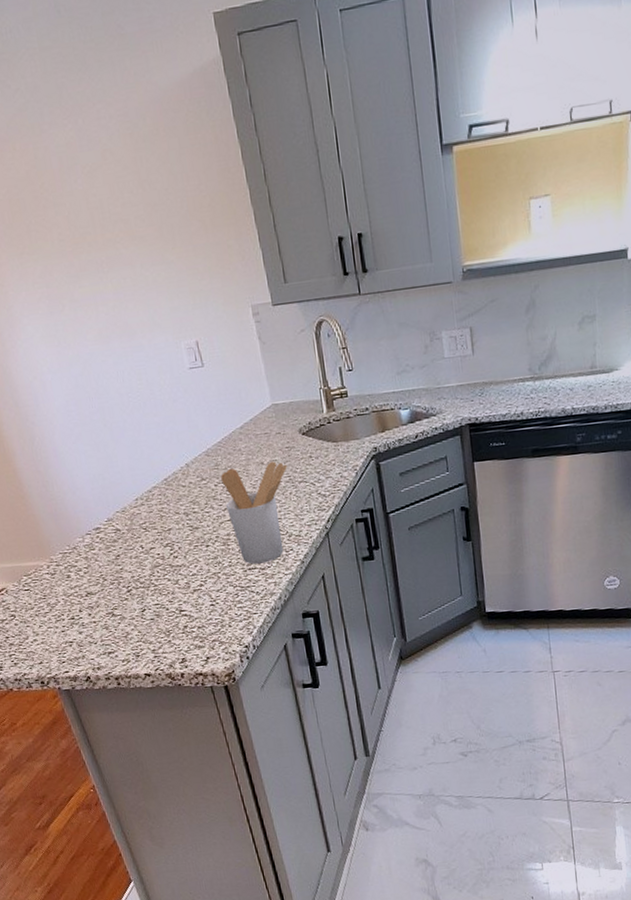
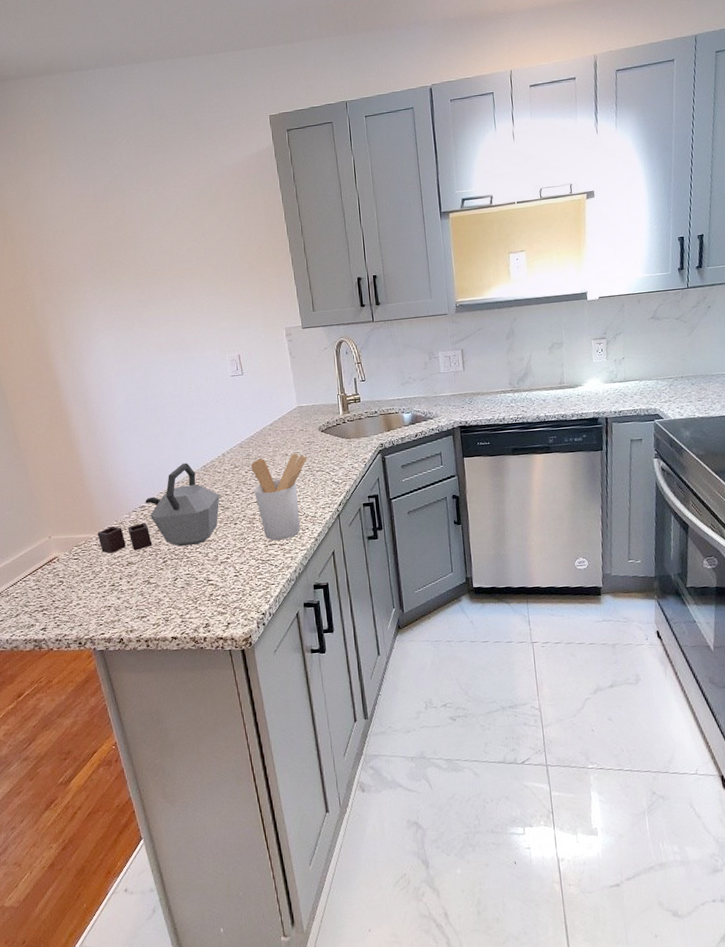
kettle: none [47,475,187,583] -> present [97,462,220,553]

